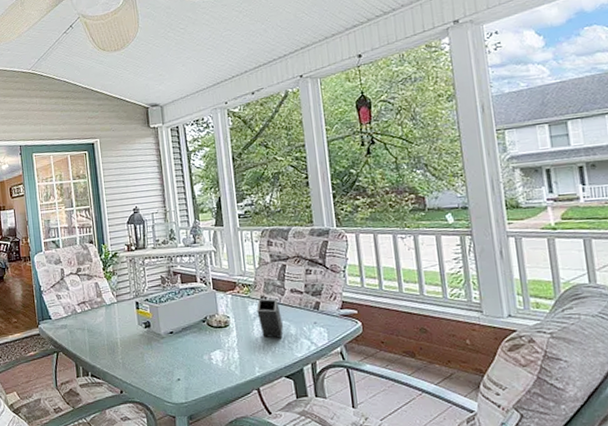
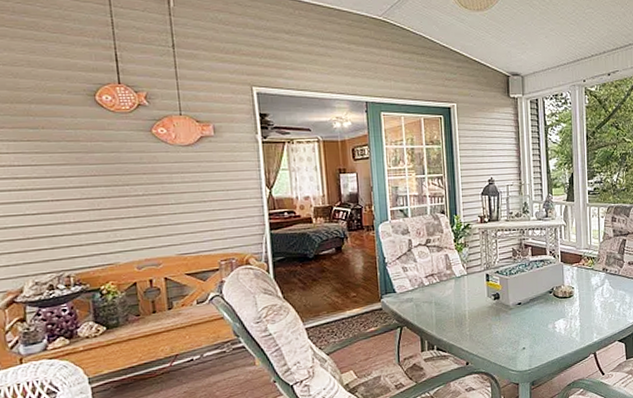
speaker: present [256,298,284,338] -> none [598,270,621,307]

